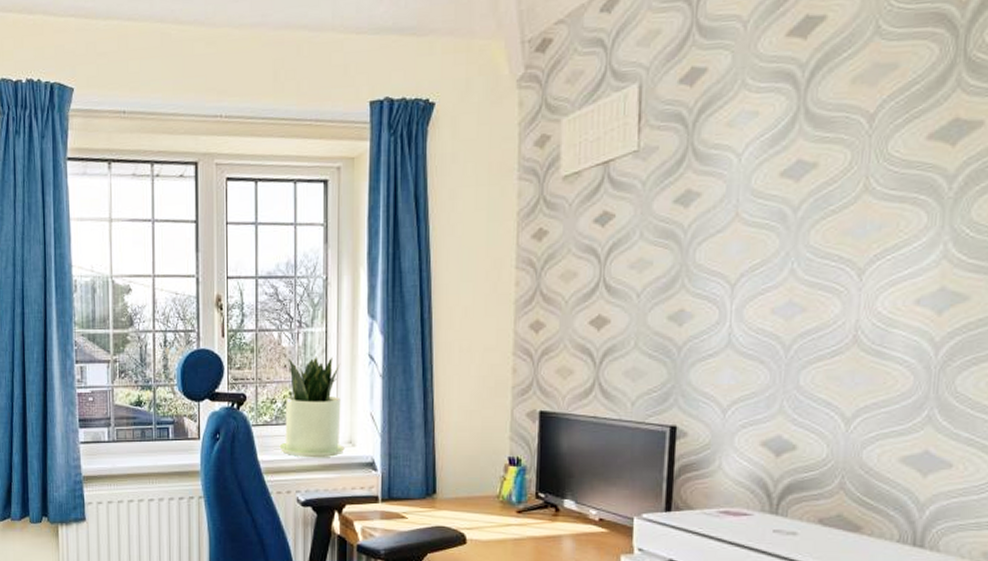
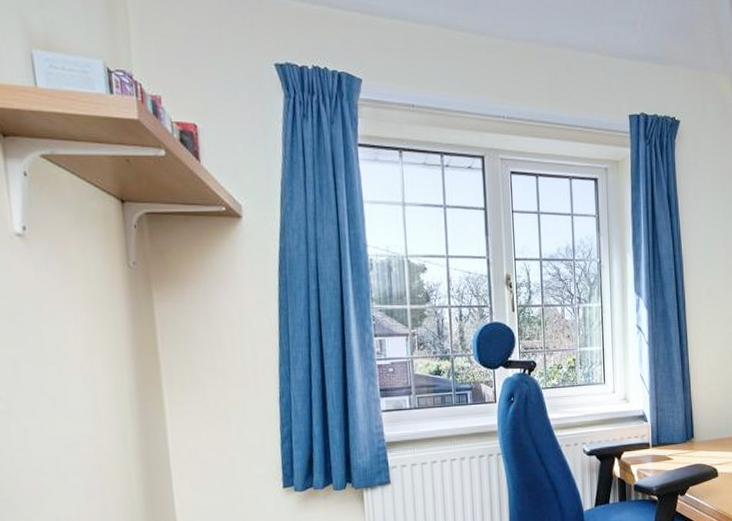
planter: present [279,357,345,458] -> none [566,328,621,414]

